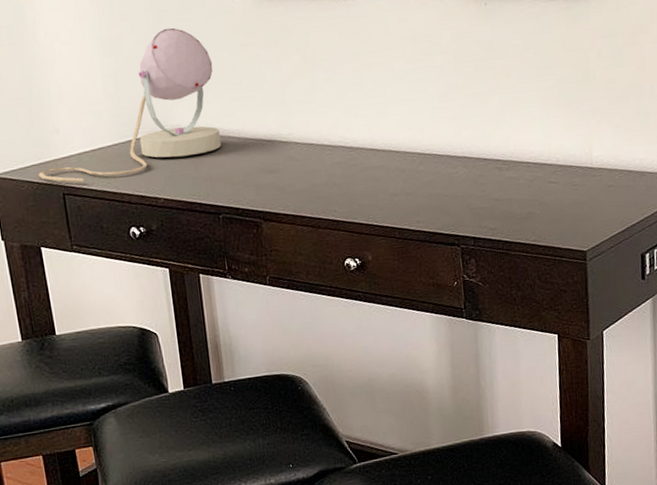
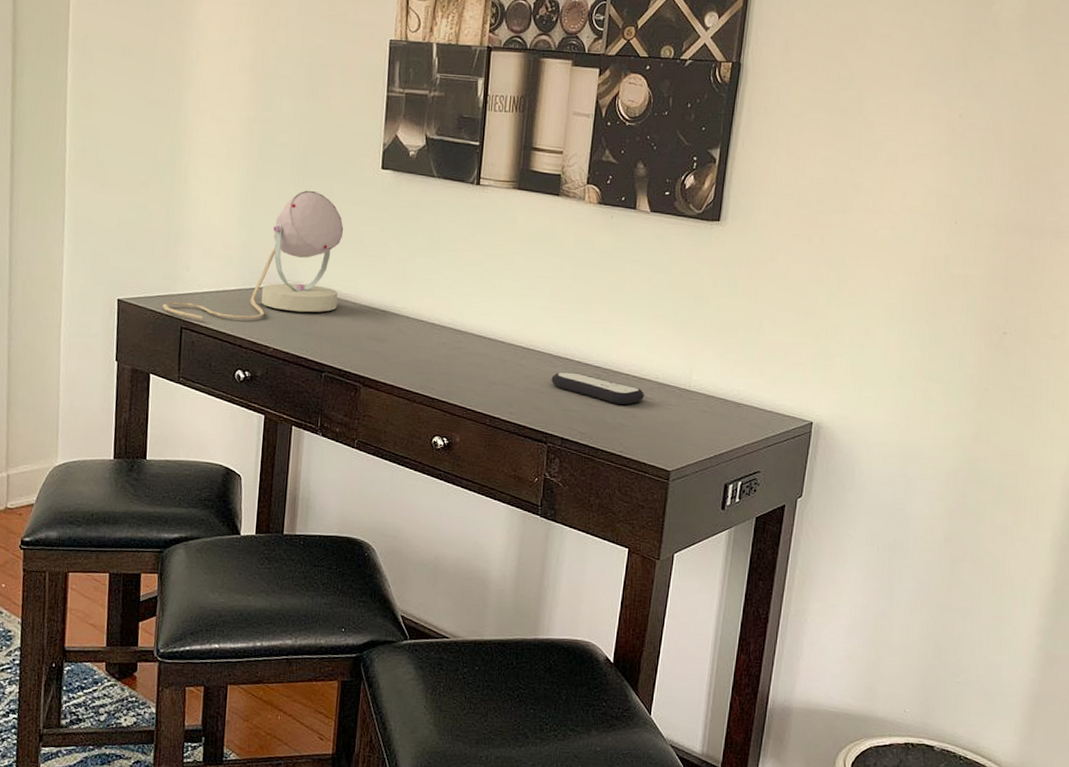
remote control: none [453,169,549,194] -> present [551,372,645,405]

